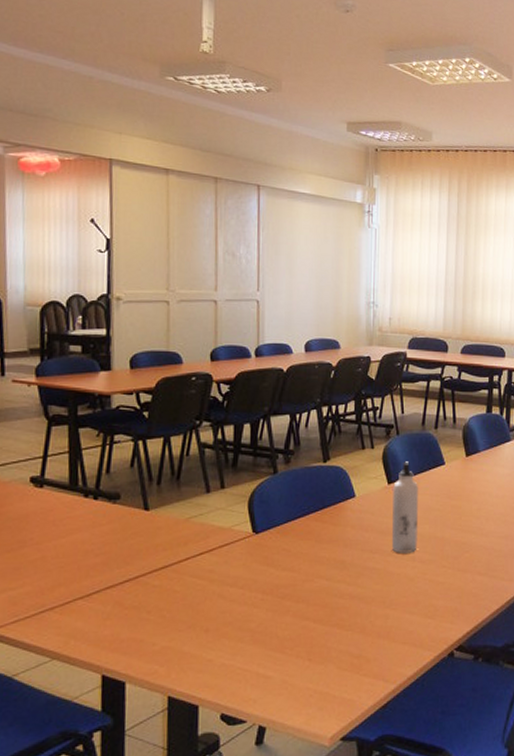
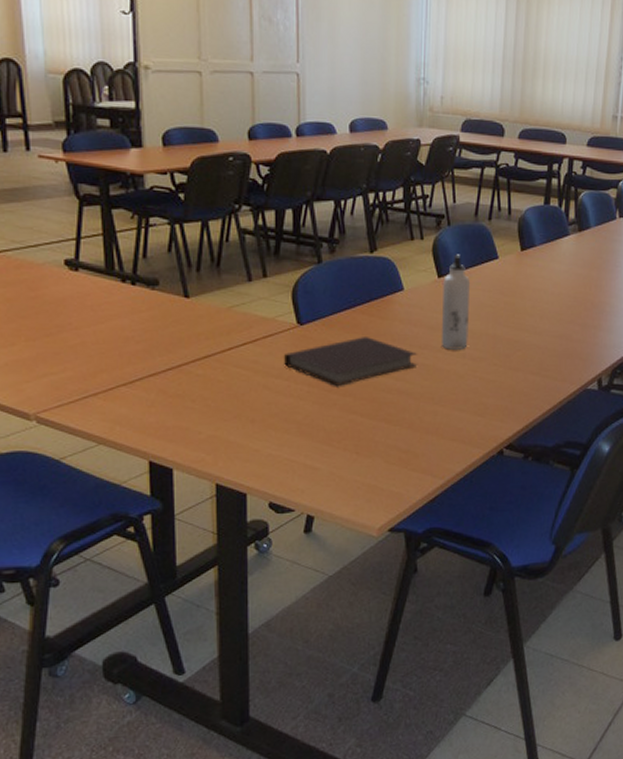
notebook: none [239,543,368,593] -> present [284,337,417,386]

